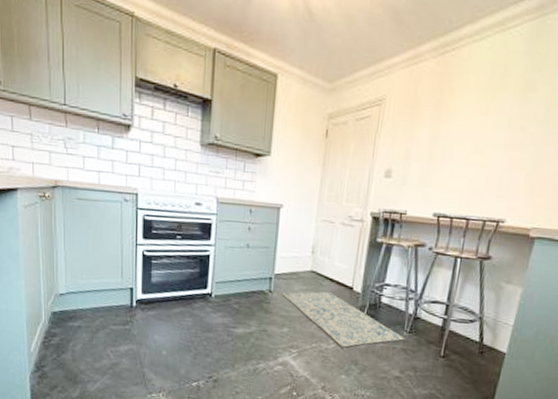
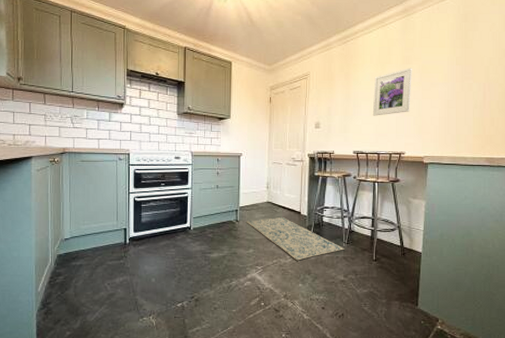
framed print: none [467,98,536,167] -> present [372,68,412,116]

